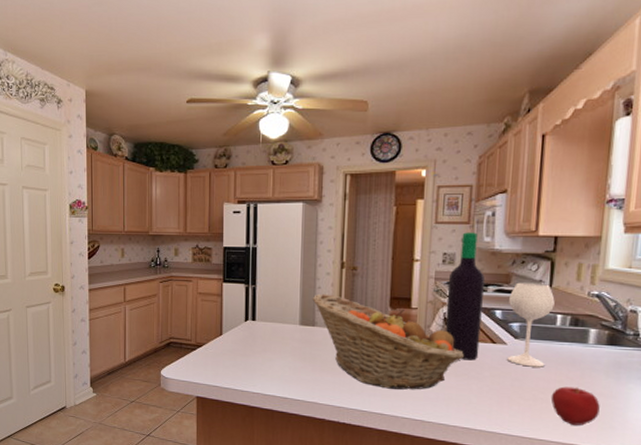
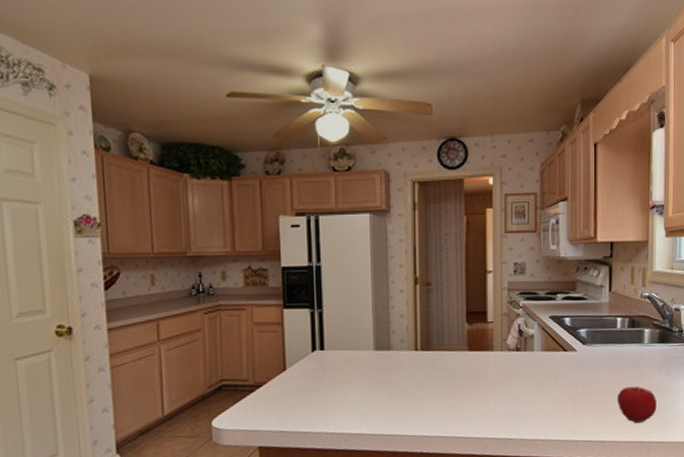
fruit basket: present [312,293,465,390] -> none [386,313,540,410]
wine bottle: present [445,232,555,367] -> none [520,241,614,371]

